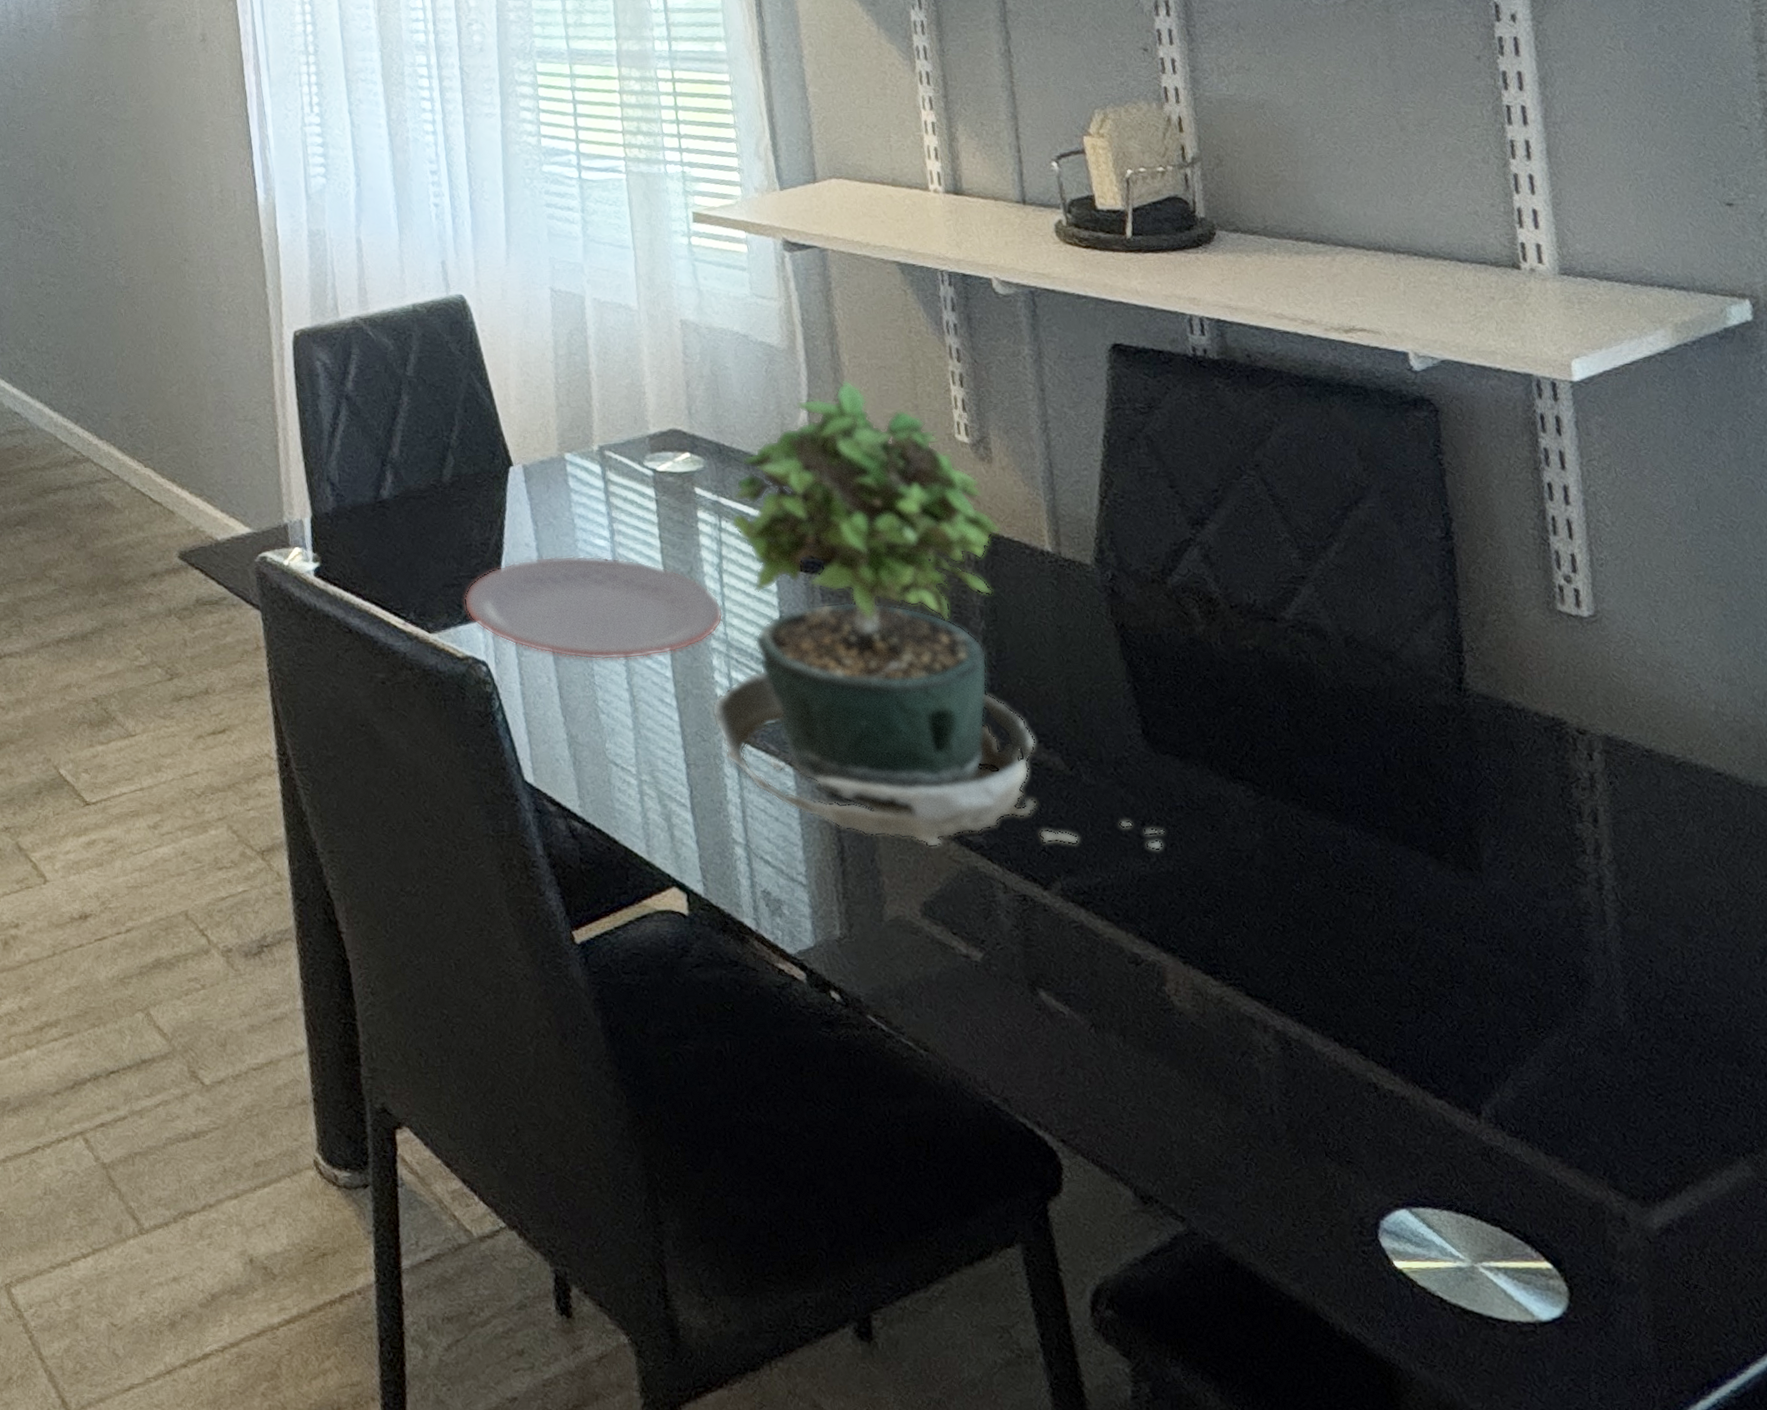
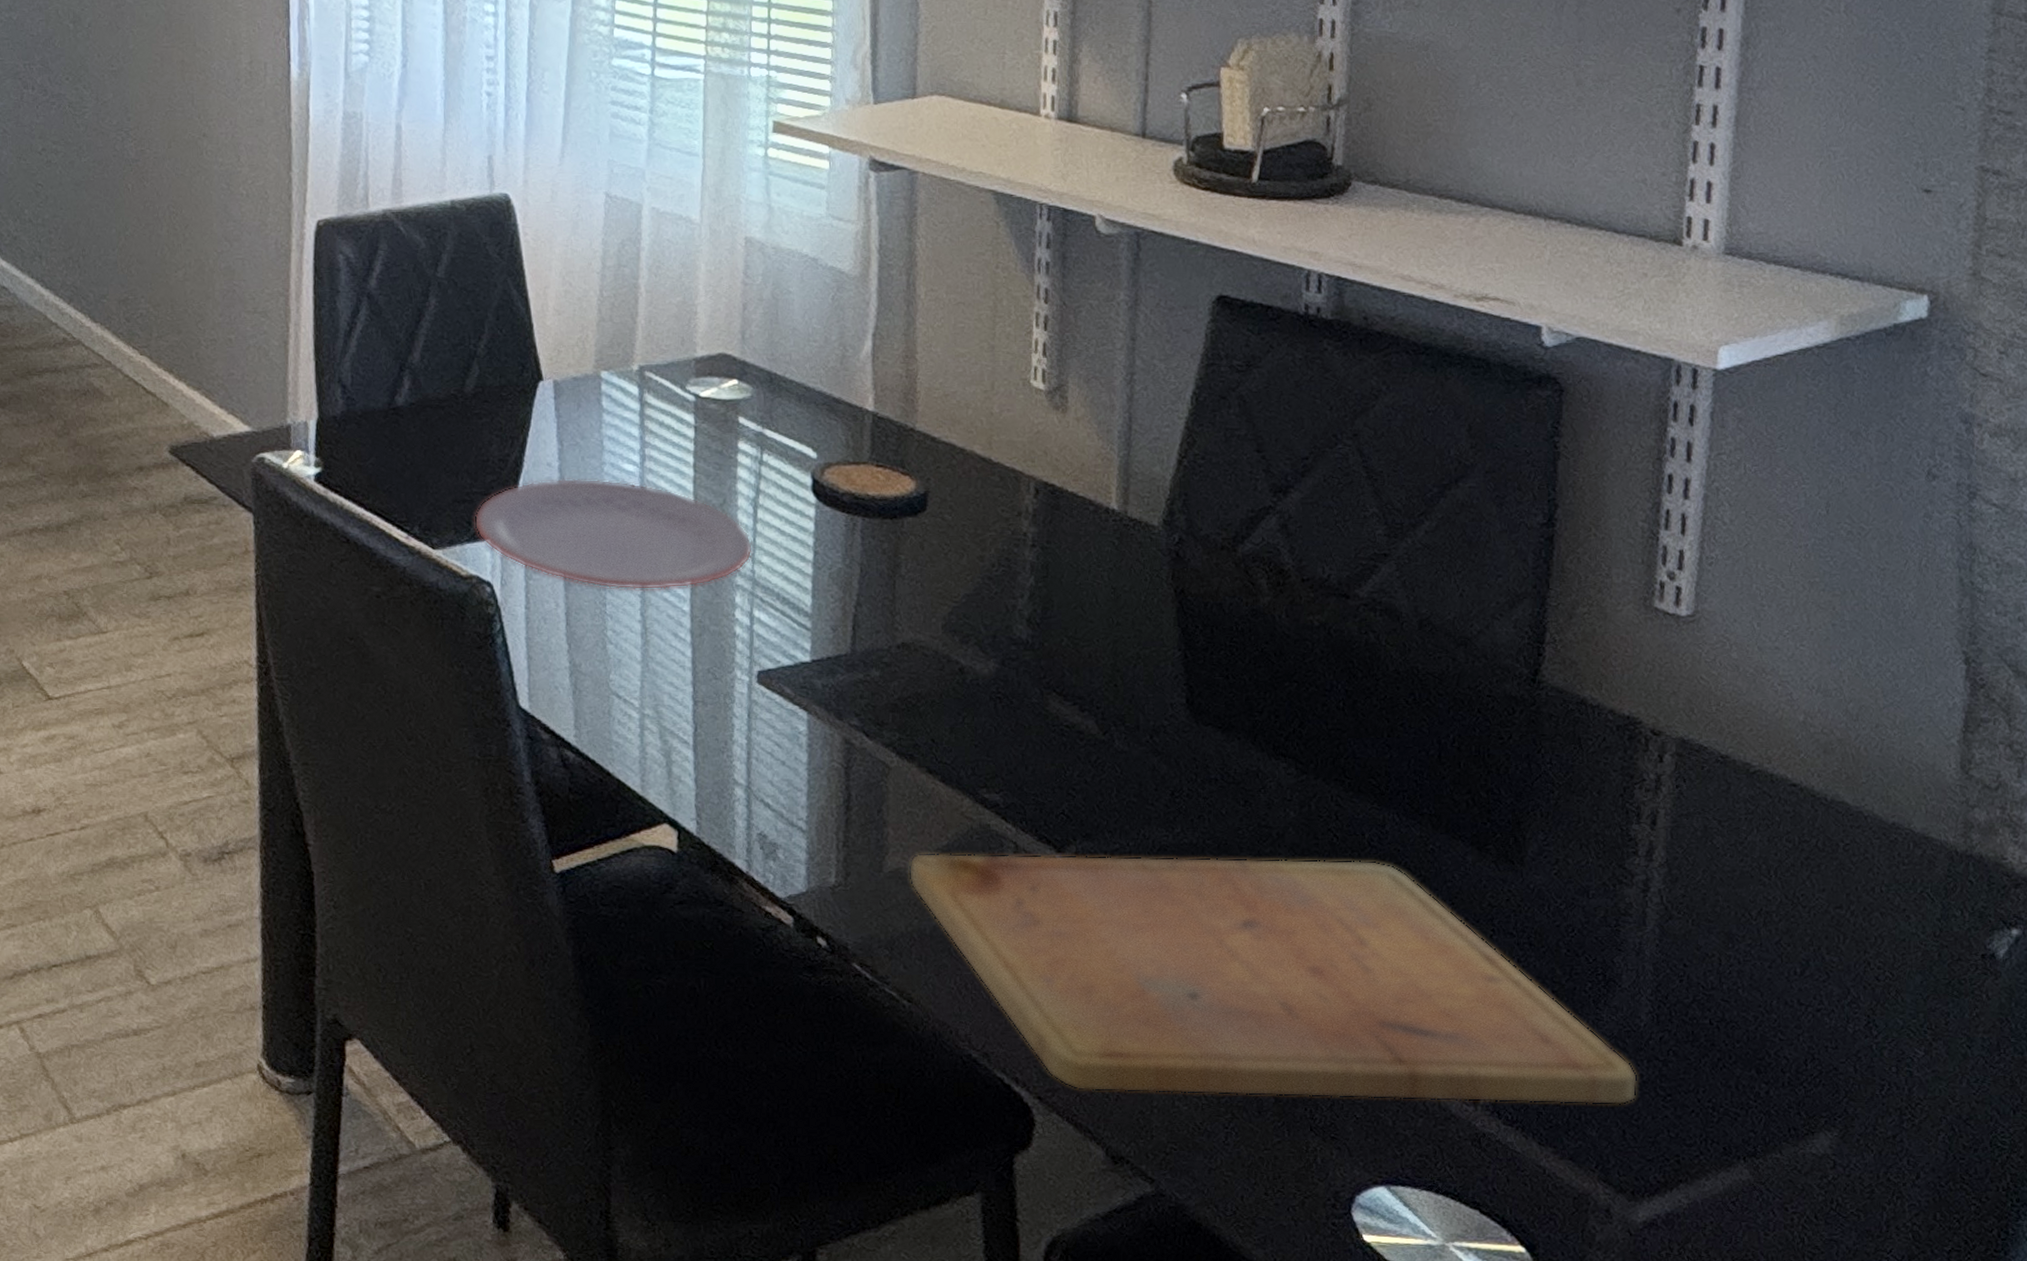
potted plant: present [711,379,1165,850] -> none [728,313,1194,821]
cutting board: none [907,876,1630,1131] -> present [908,853,1638,1105]

